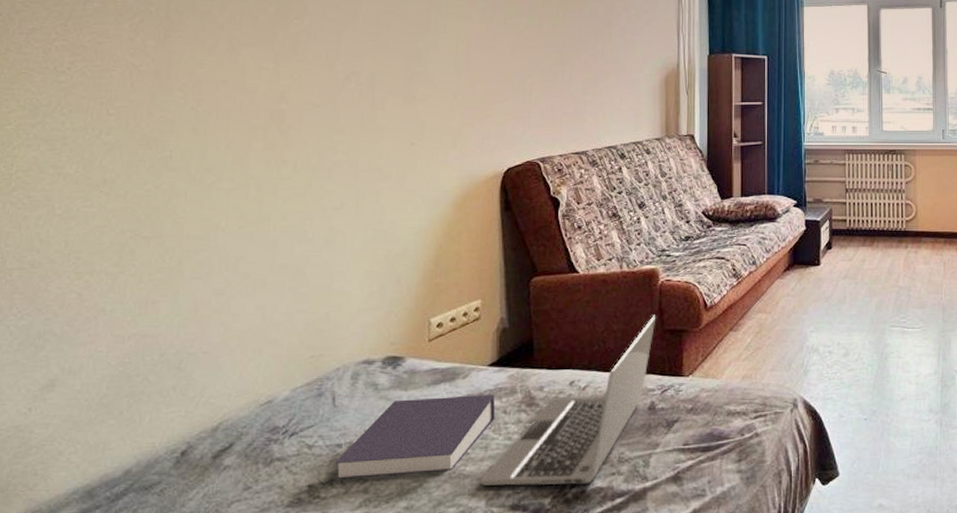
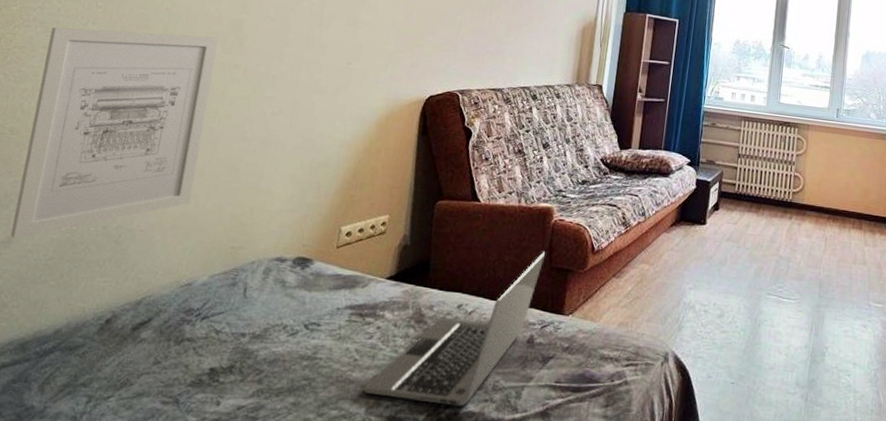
wall art: none [52,134,259,379] -> present [10,27,219,238]
book: present [335,394,496,479] -> none [235,299,389,375]

